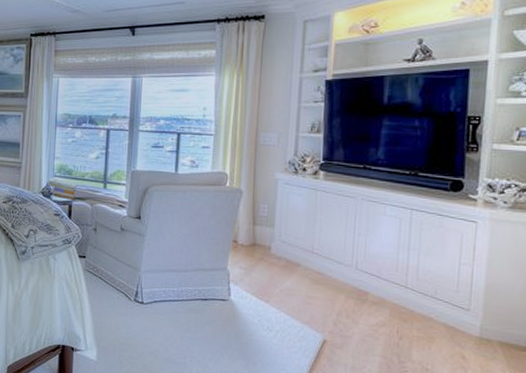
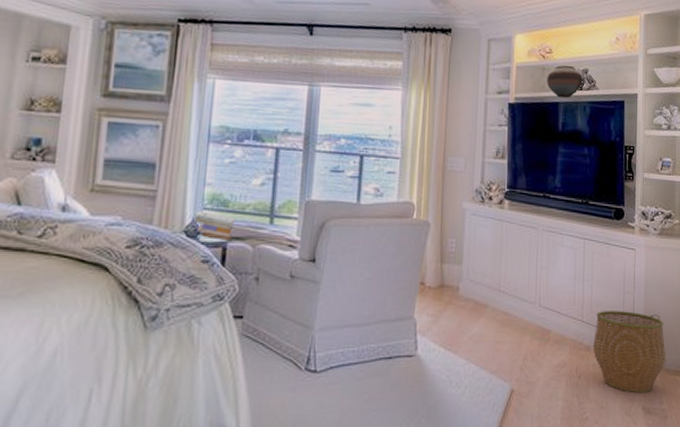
vase: none [370,37,416,72] -> present [547,65,583,99]
basket: none [417,279,513,363] -> present [592,311,666,394]

